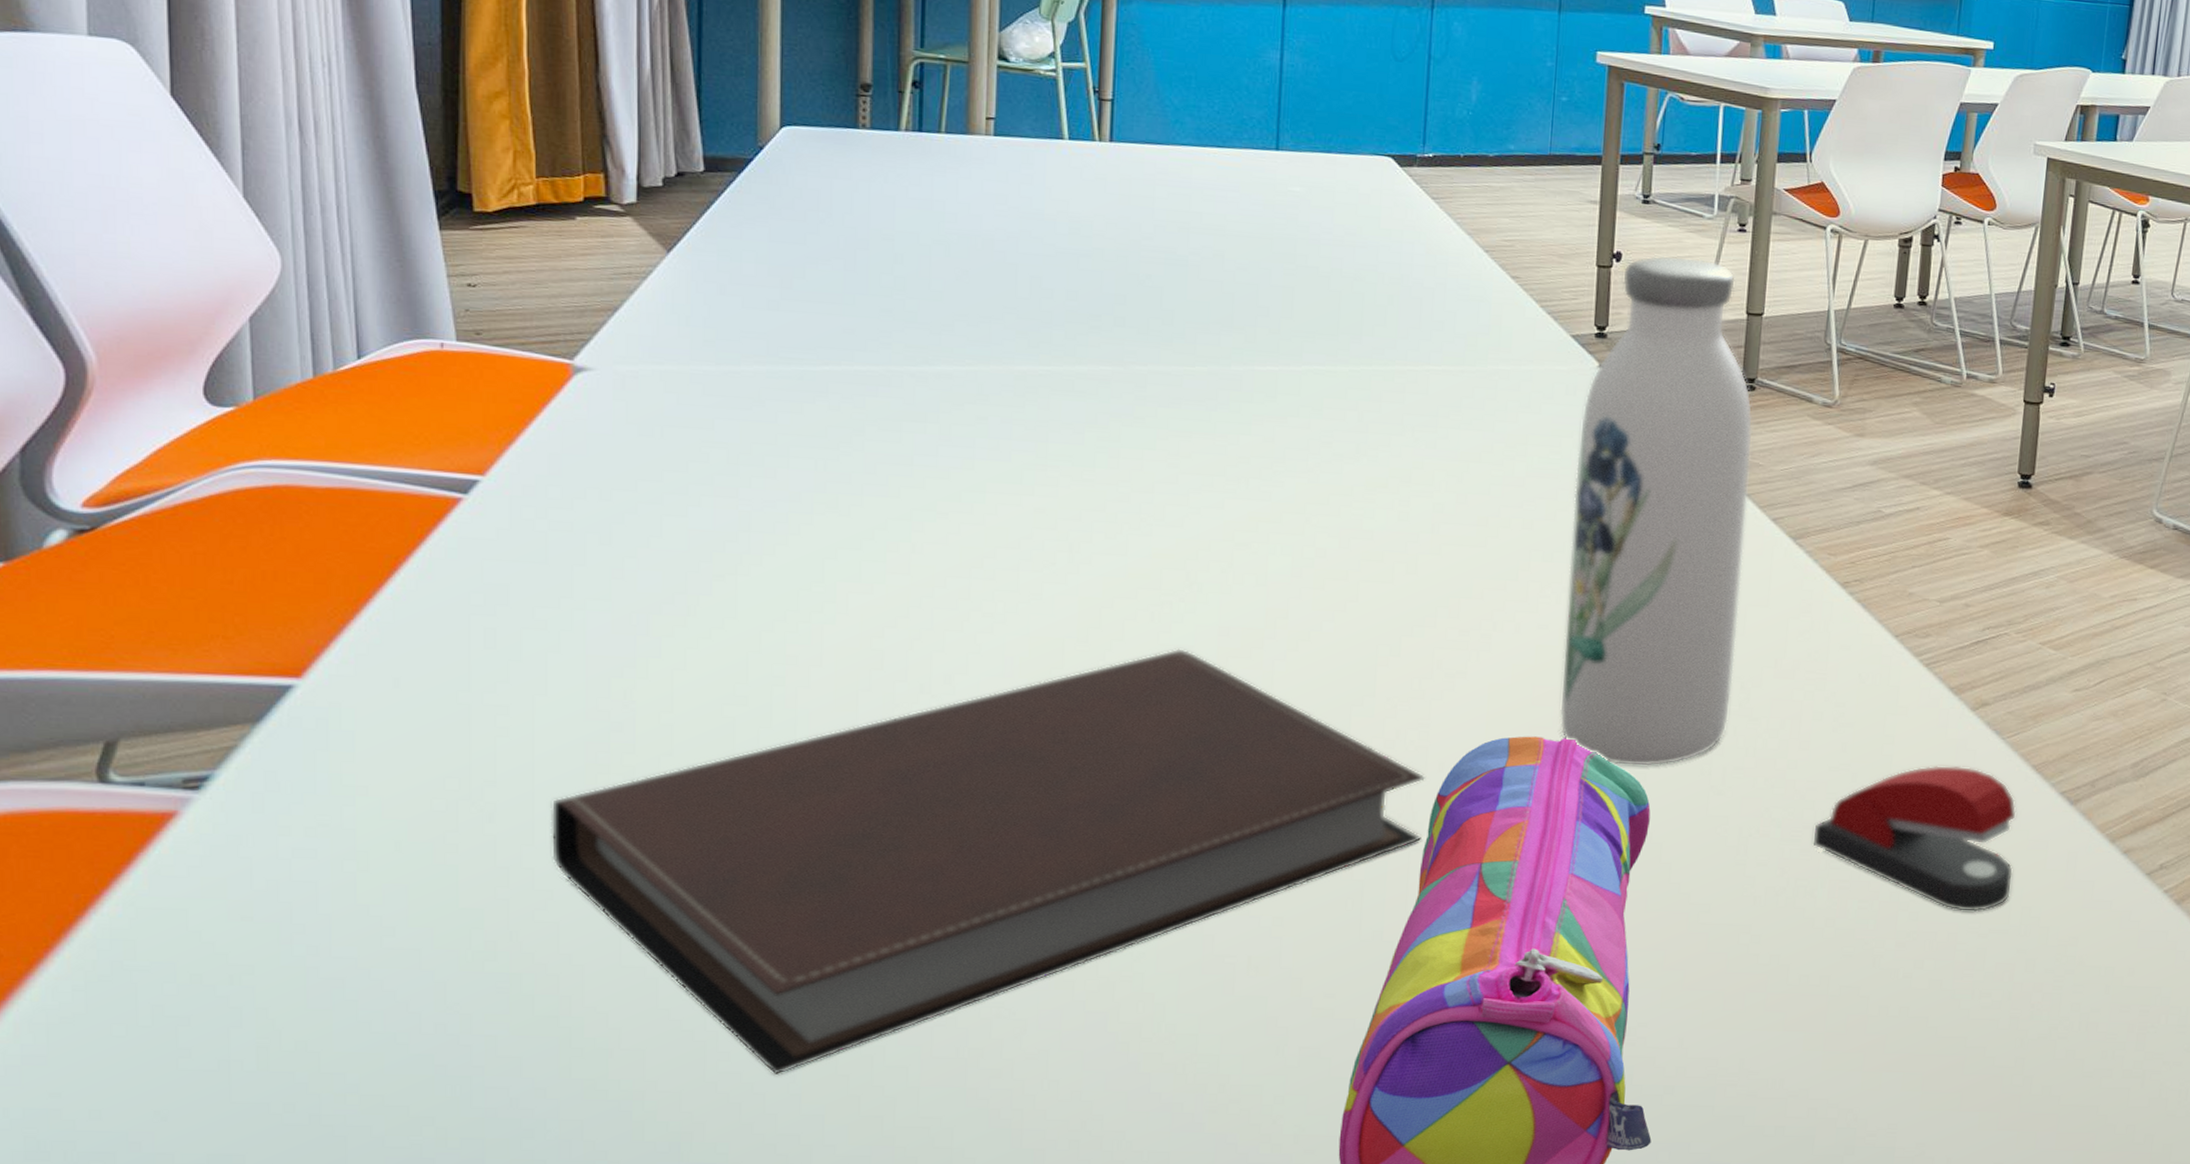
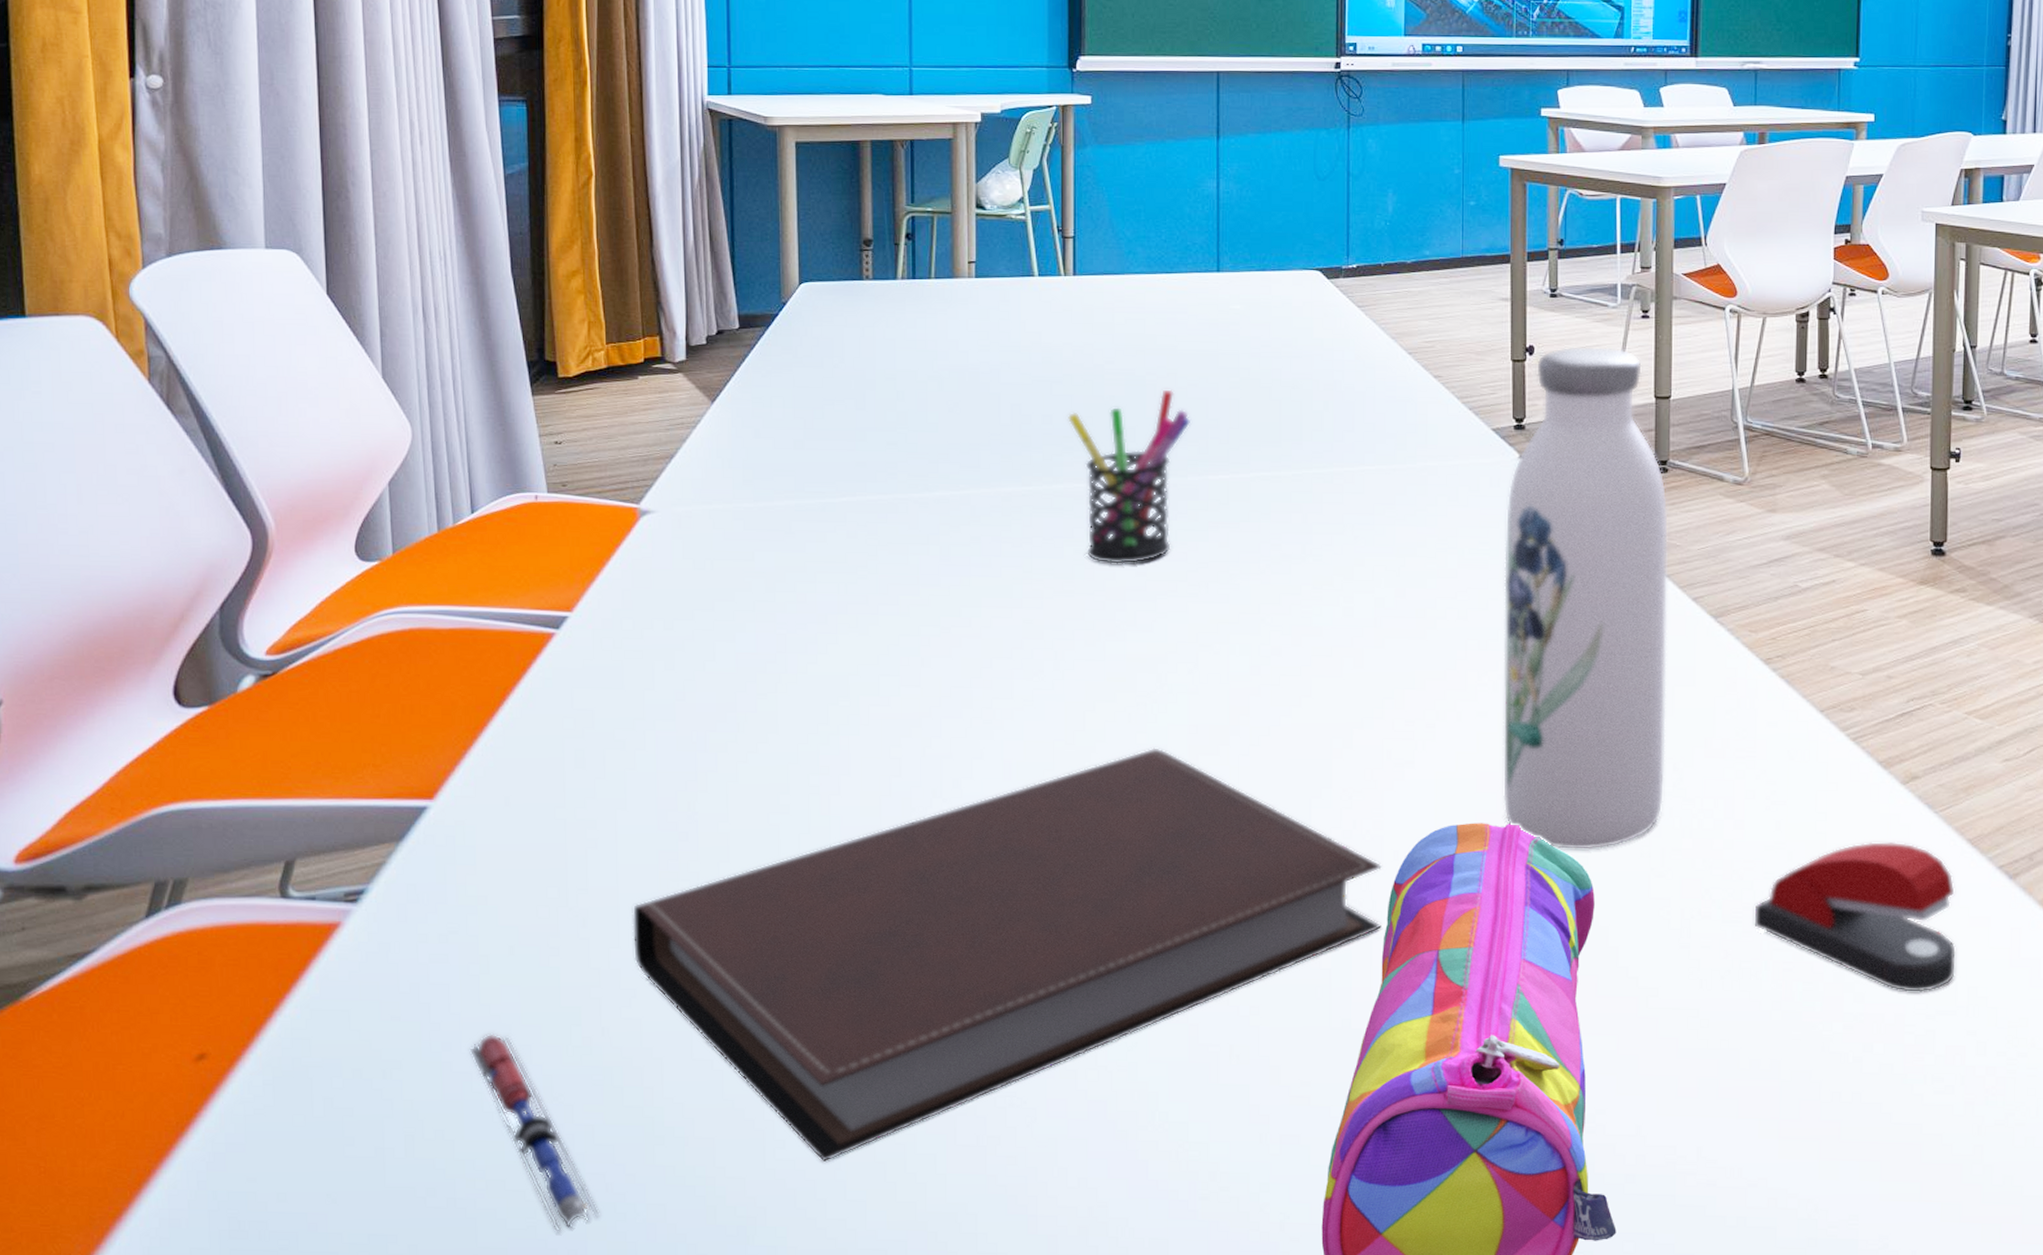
pen: none [341,936,502,1150] -> present [469,1033,600,1232]
pen holder: none [1095,272,1239,455] -> present [1067,389,1192,564]

